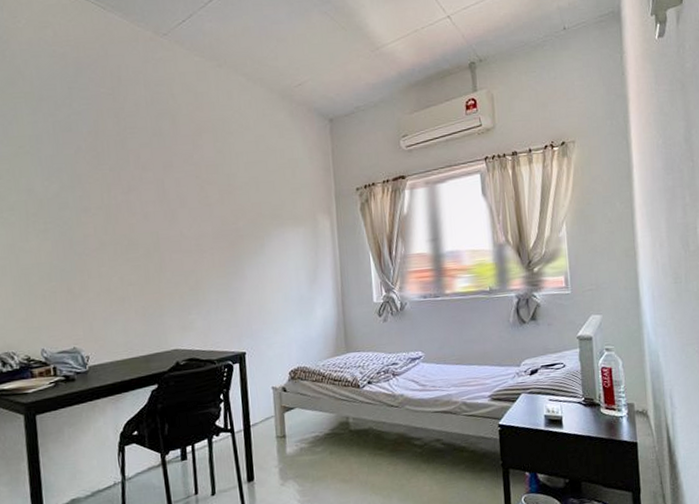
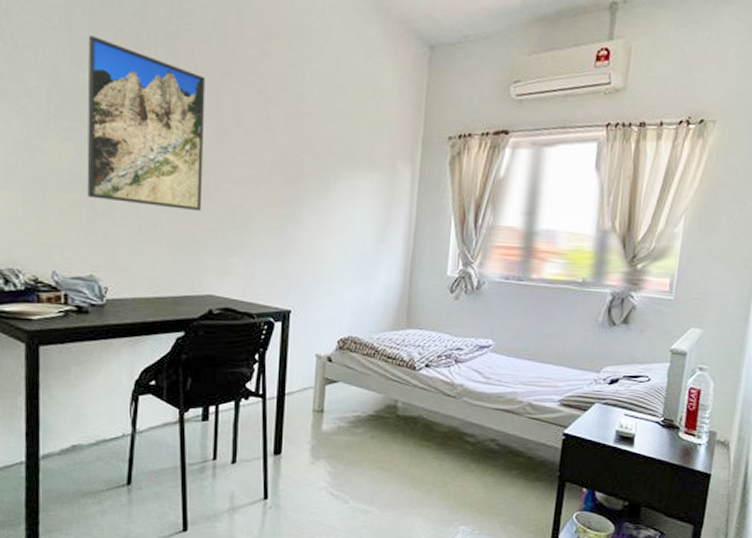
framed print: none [54,154,160,284] -> present [87,35,205,212]

